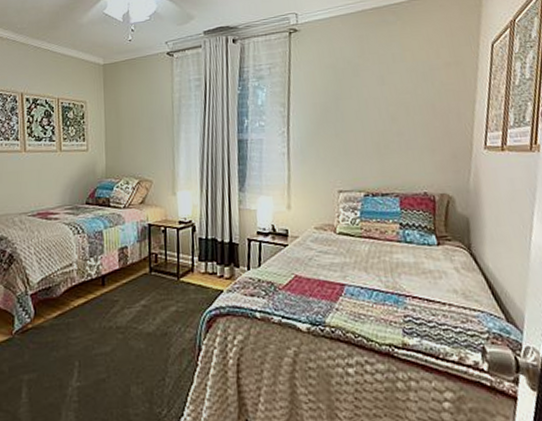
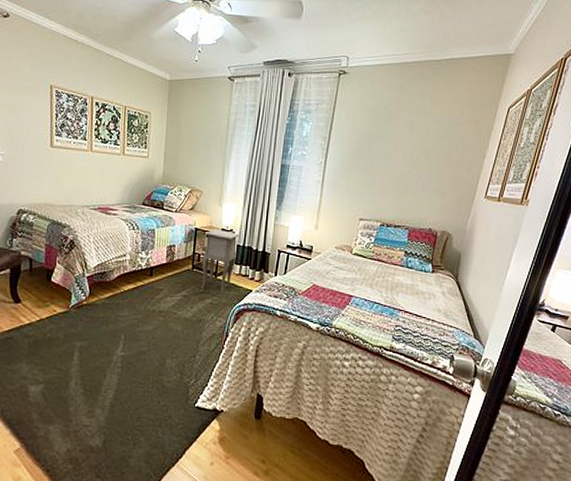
side table: none [160,222,200,298] -> present [200,228,239,294]

